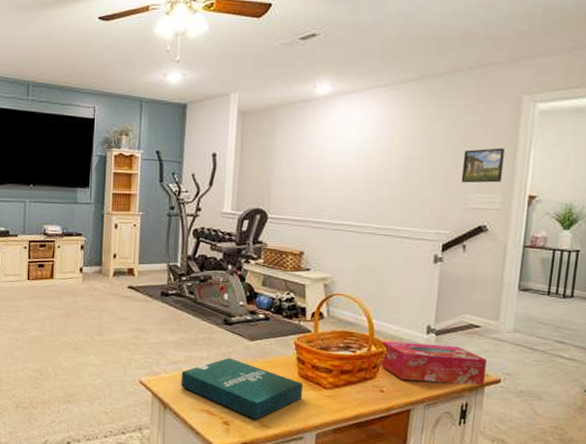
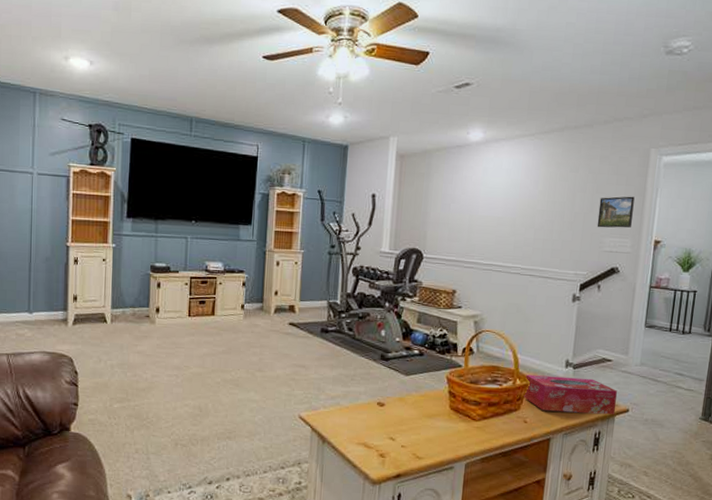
pizza box: present [180,357,304,420] -> none [339,392,455,452]

